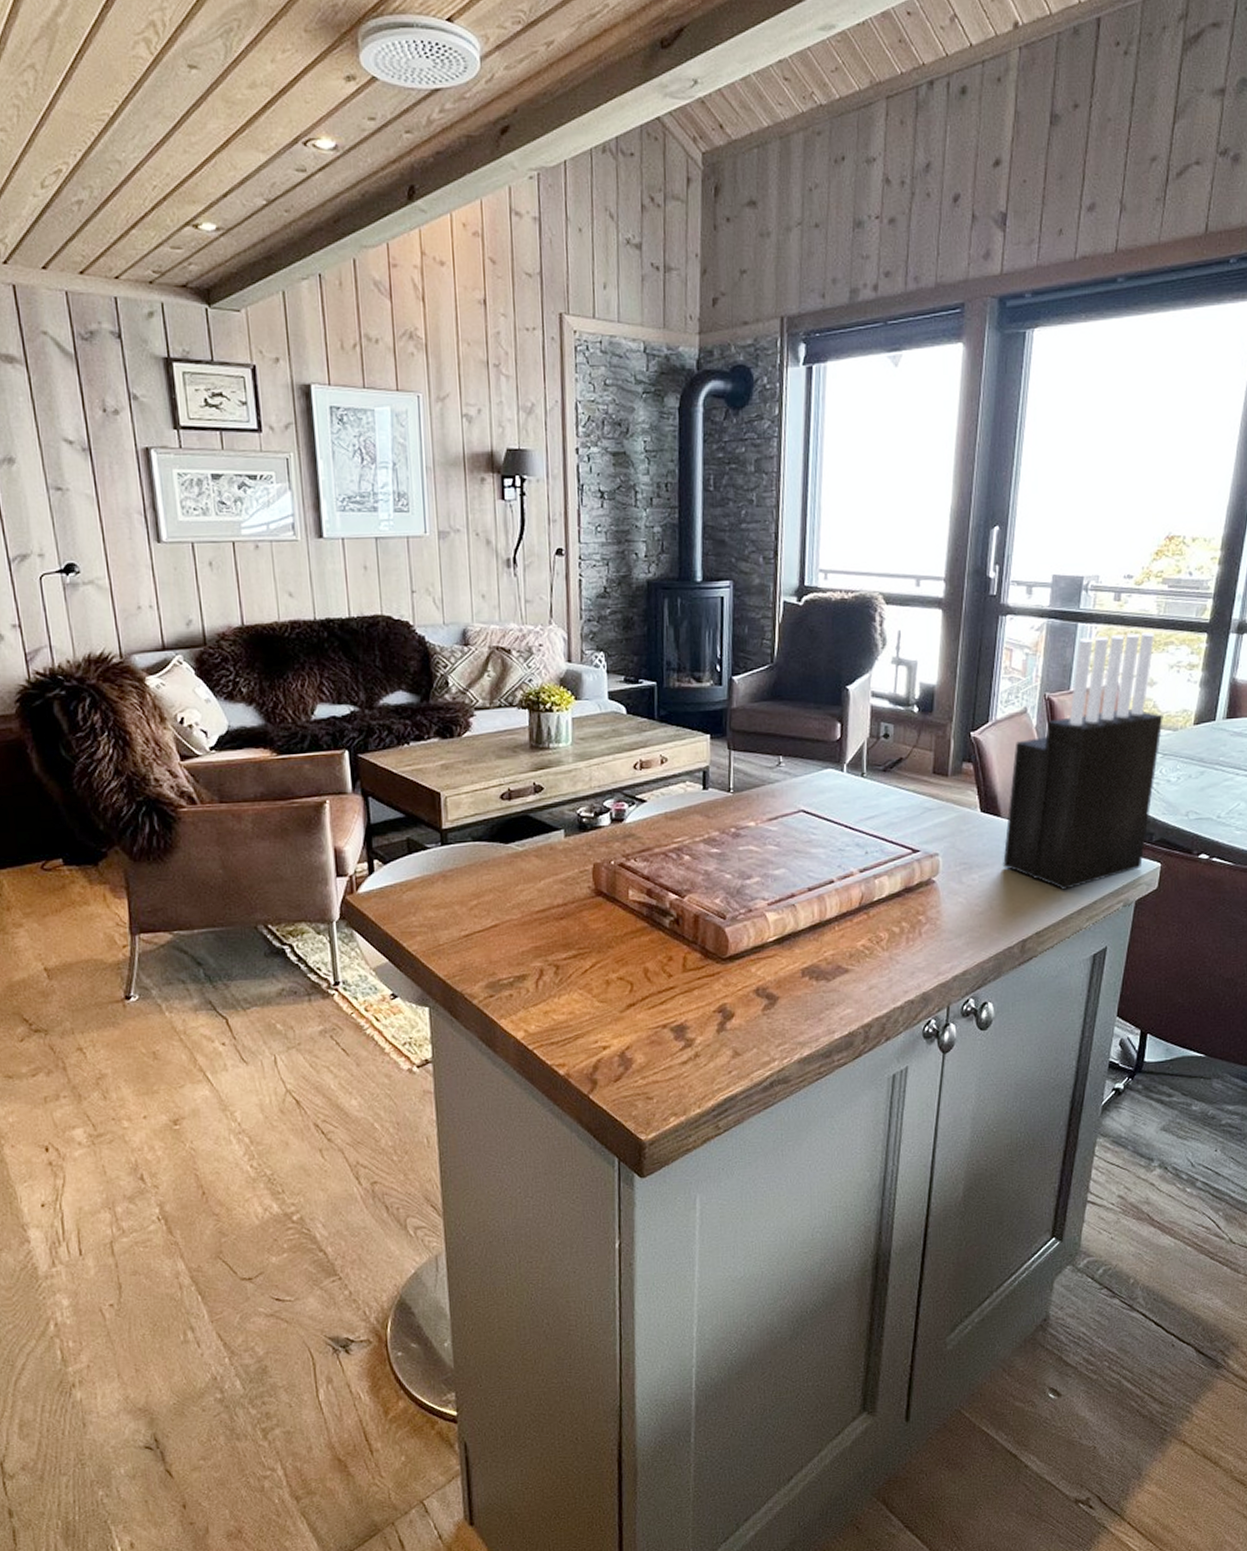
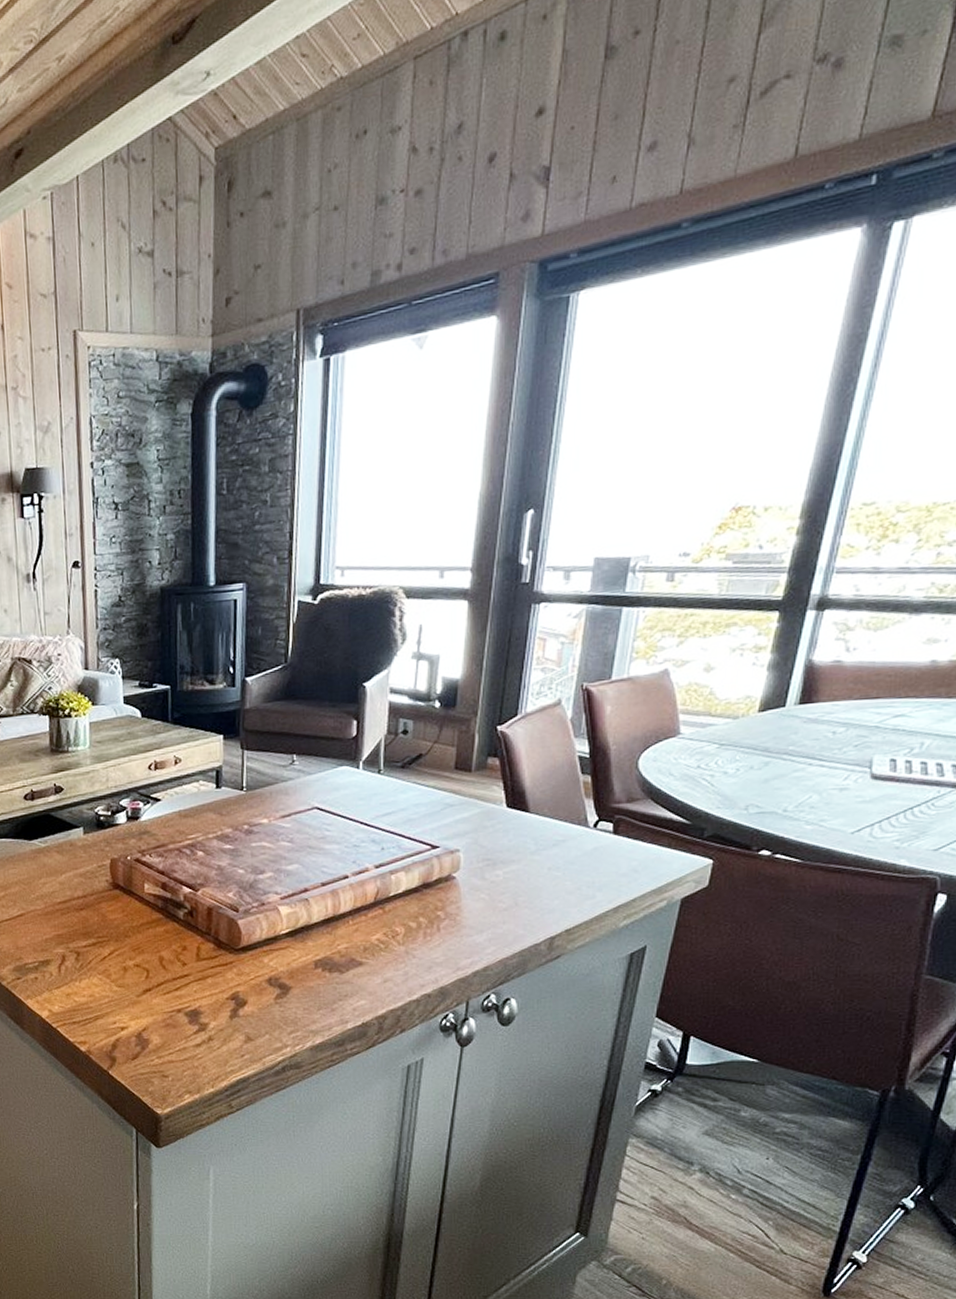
knife block: present [1002,631,1163,891] -> none [529,612,721,888]

